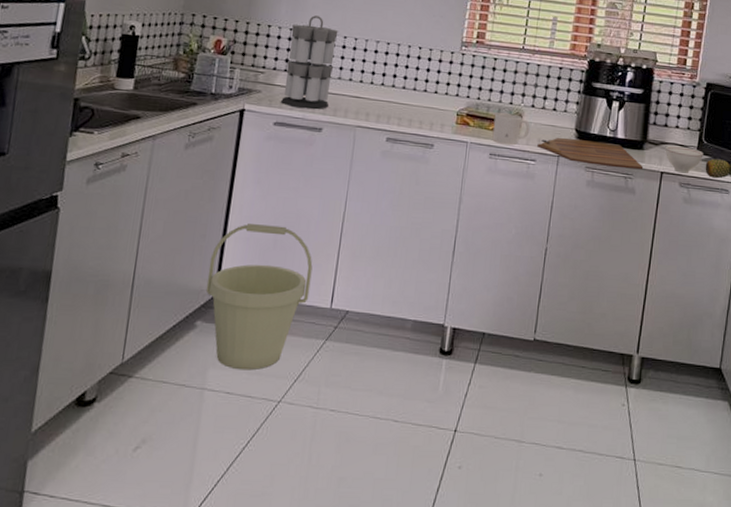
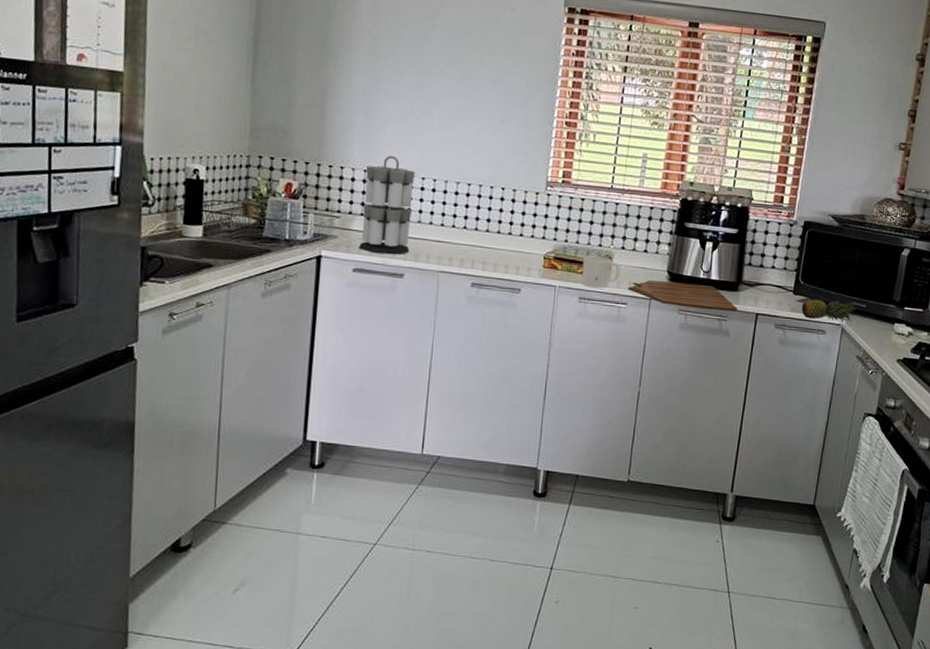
bucket: present [205,224,313,371] -> none [294,372,401,515]
bowl: present [665,145,703,174] -> none [760,286,800,315]

